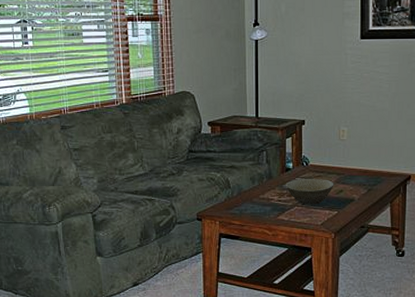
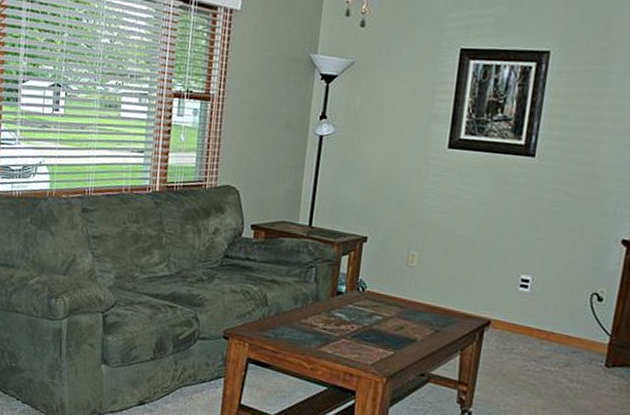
bowl: present [285,178,334,205] -> none [333,306,394,341]

